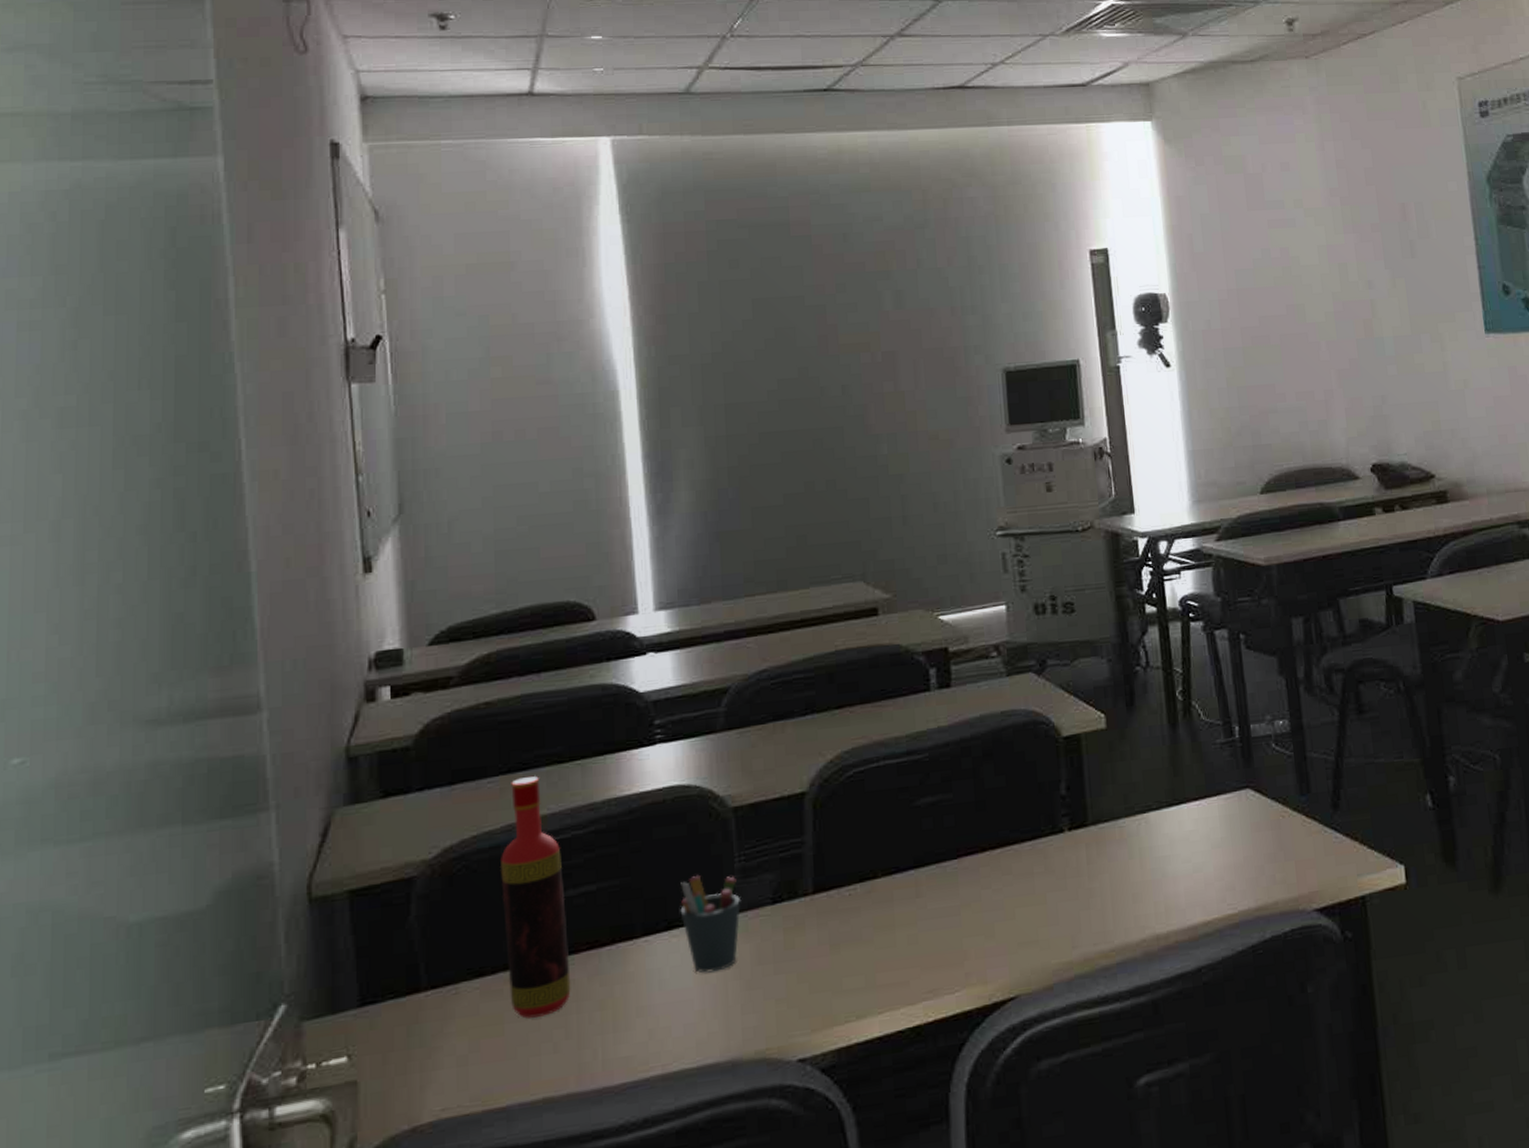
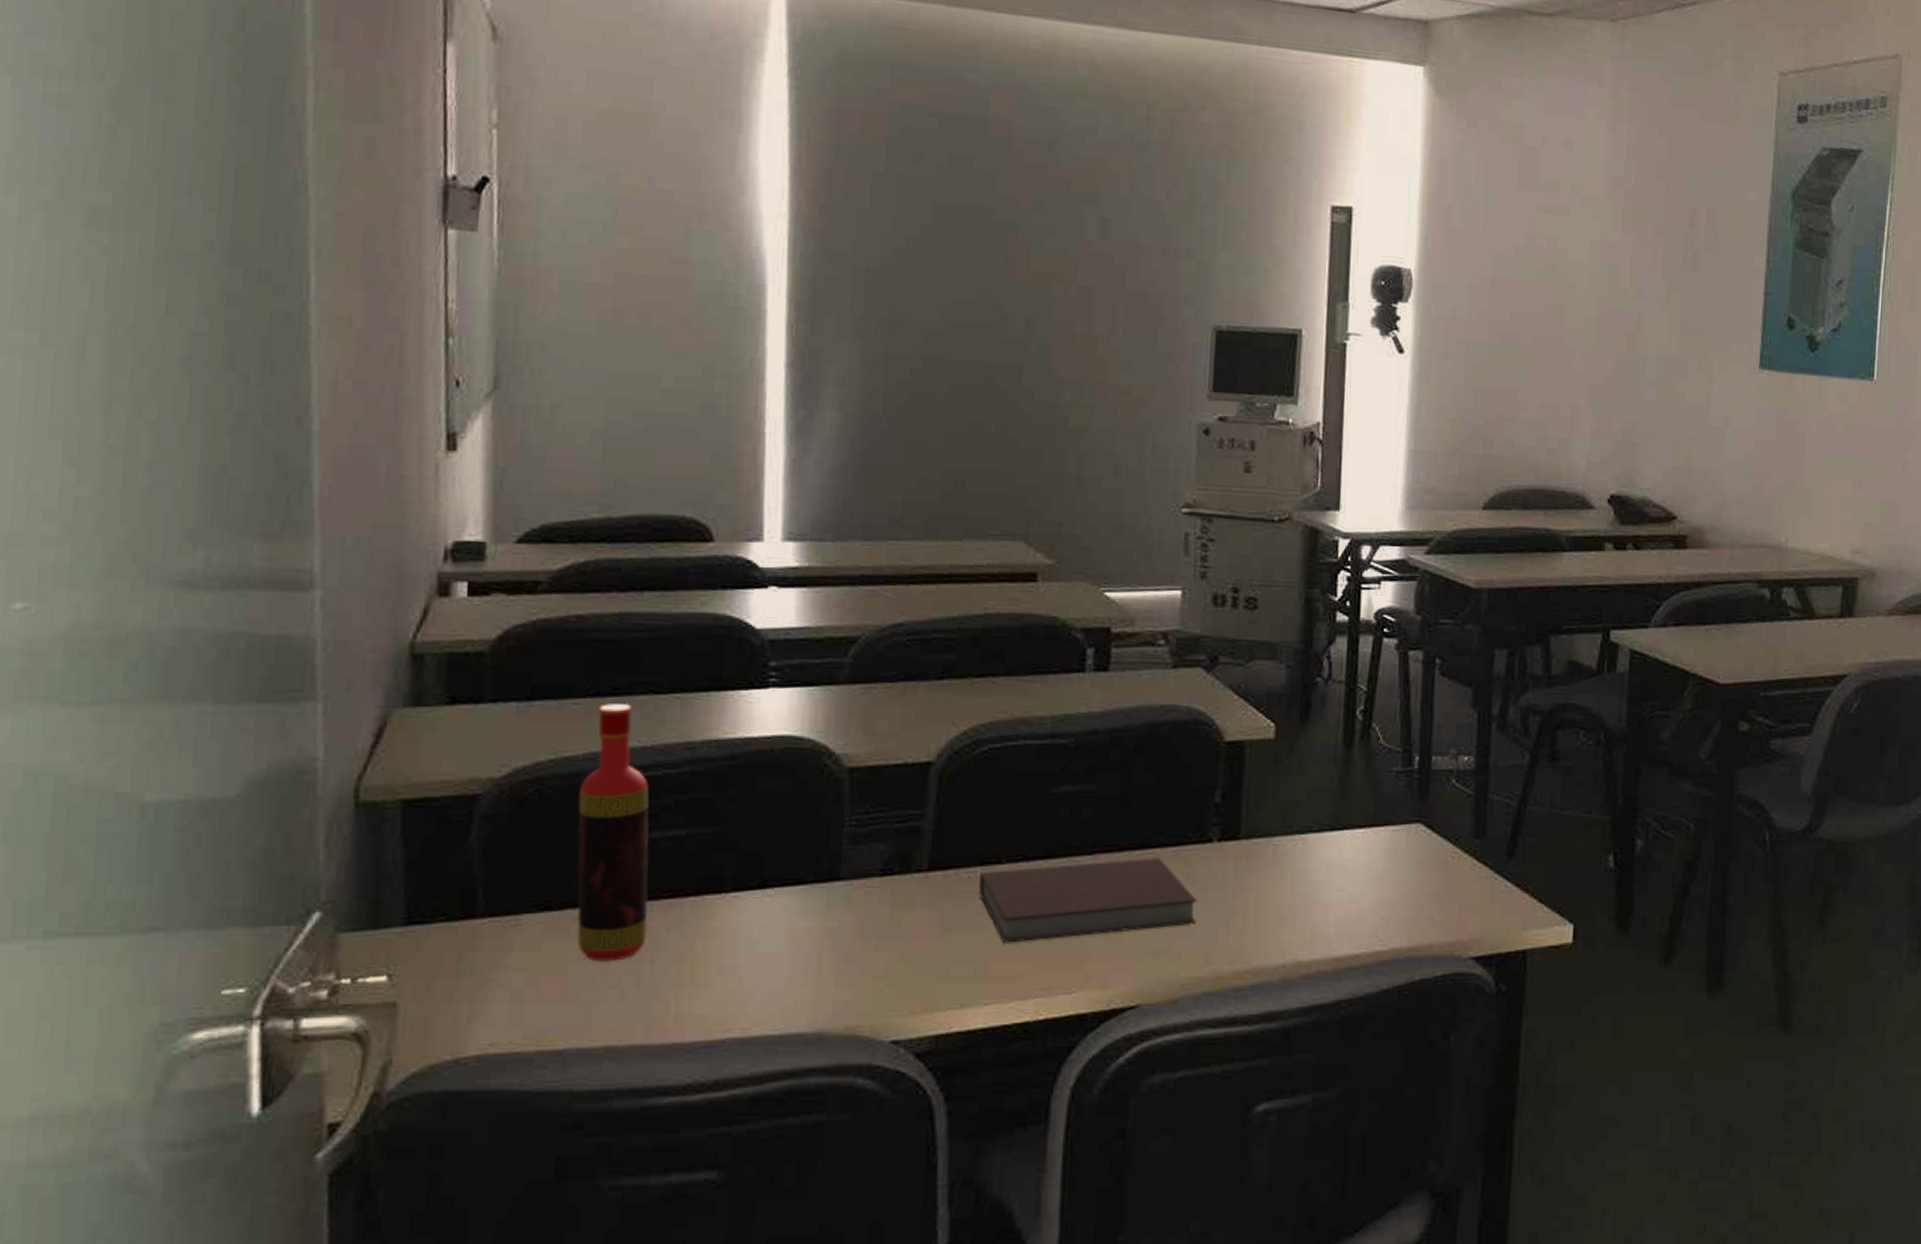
pen holder: present [680,876,742,973] -> none [777,835,848,939]
notebook: none [860,853,1060,953] -> present [979,857,1198,943]

